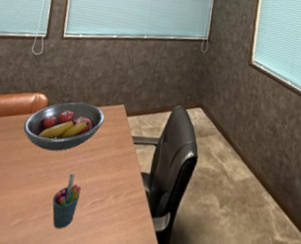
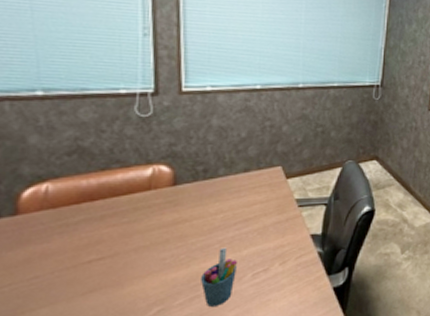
fruit bowl: present [23,102,105,151] -> none [141,170,258,229]

